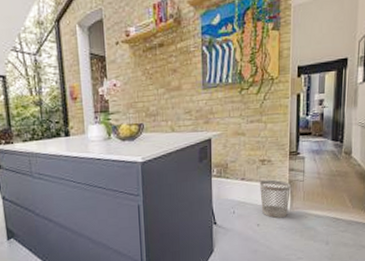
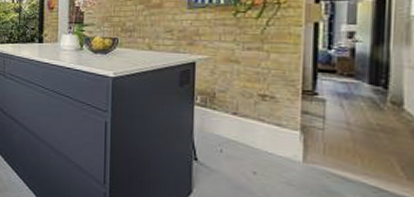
wastebasket: present [259,179,291,219] -> none [257,119,304,172]

